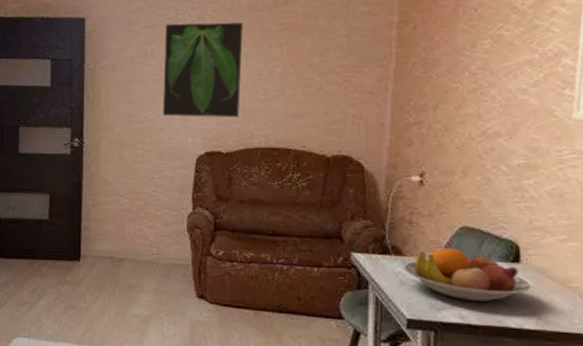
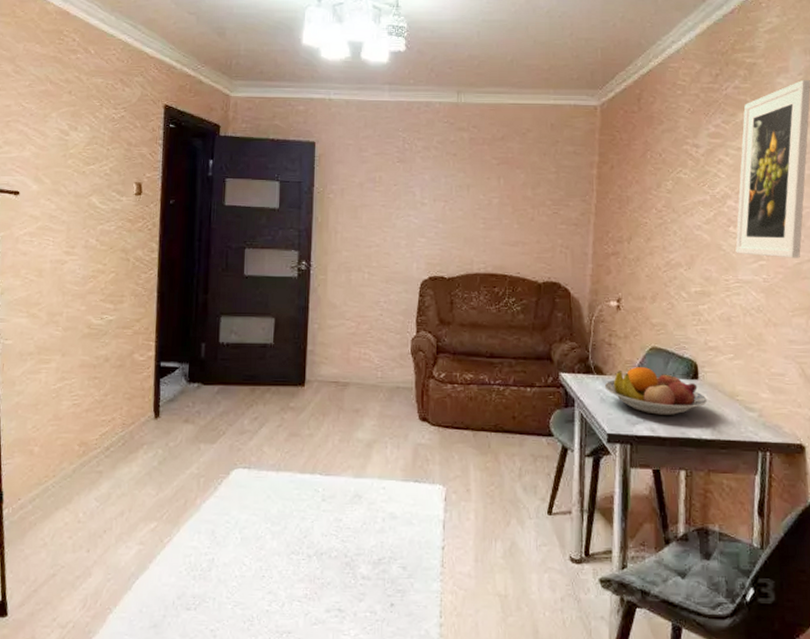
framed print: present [163,22,243,118] -> none [390,152,465,245]

